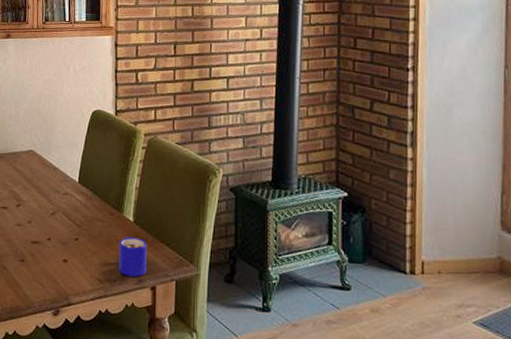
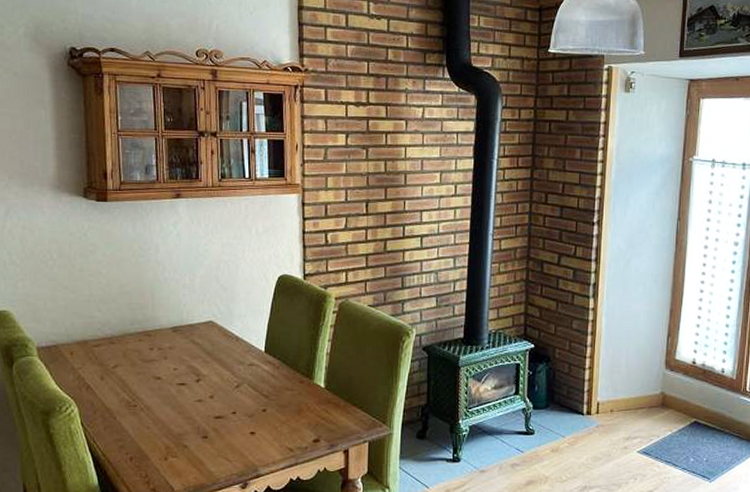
mug: present [118,237,147,277] -> none [309,403,339,443]

